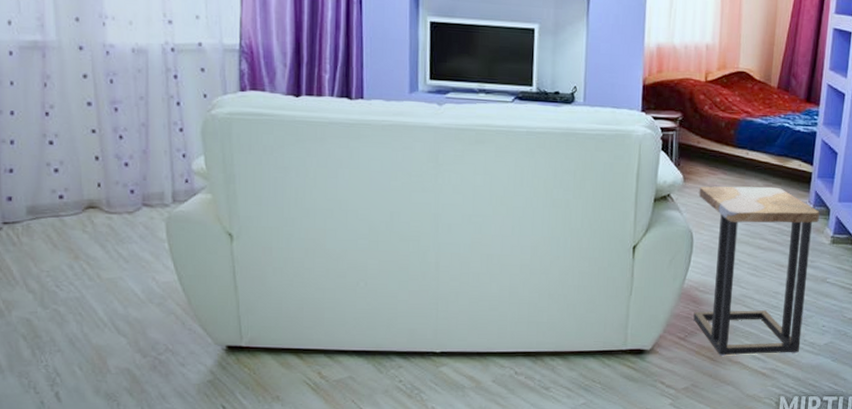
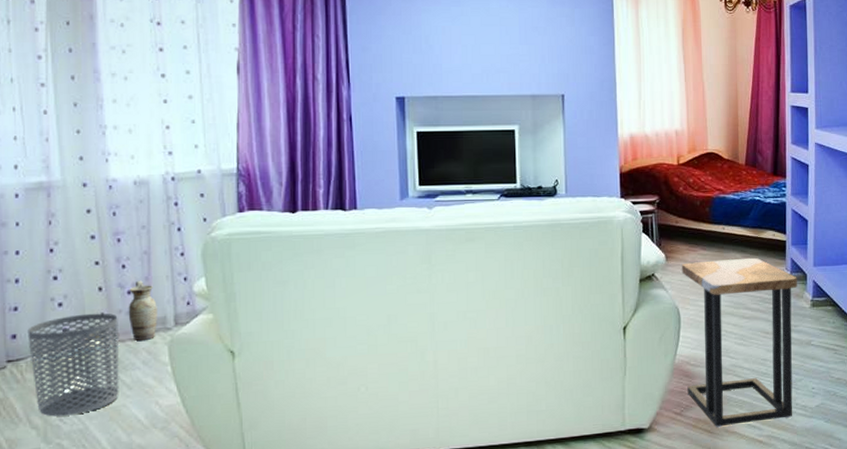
waste bin: none [23,182,116,283] -> present [27,313,119,417]
ceramic jug: none [125,153,155,215] -> present [128,280,157,341]

